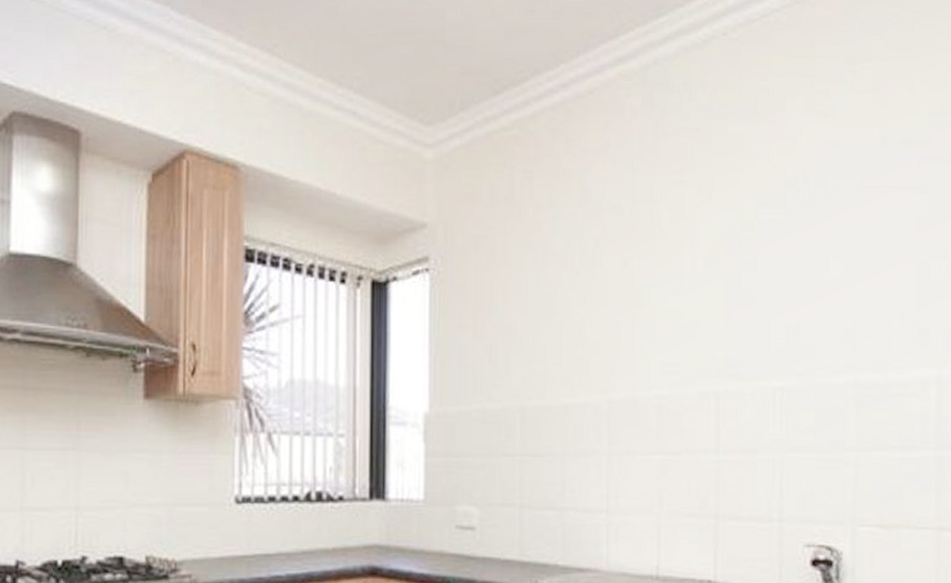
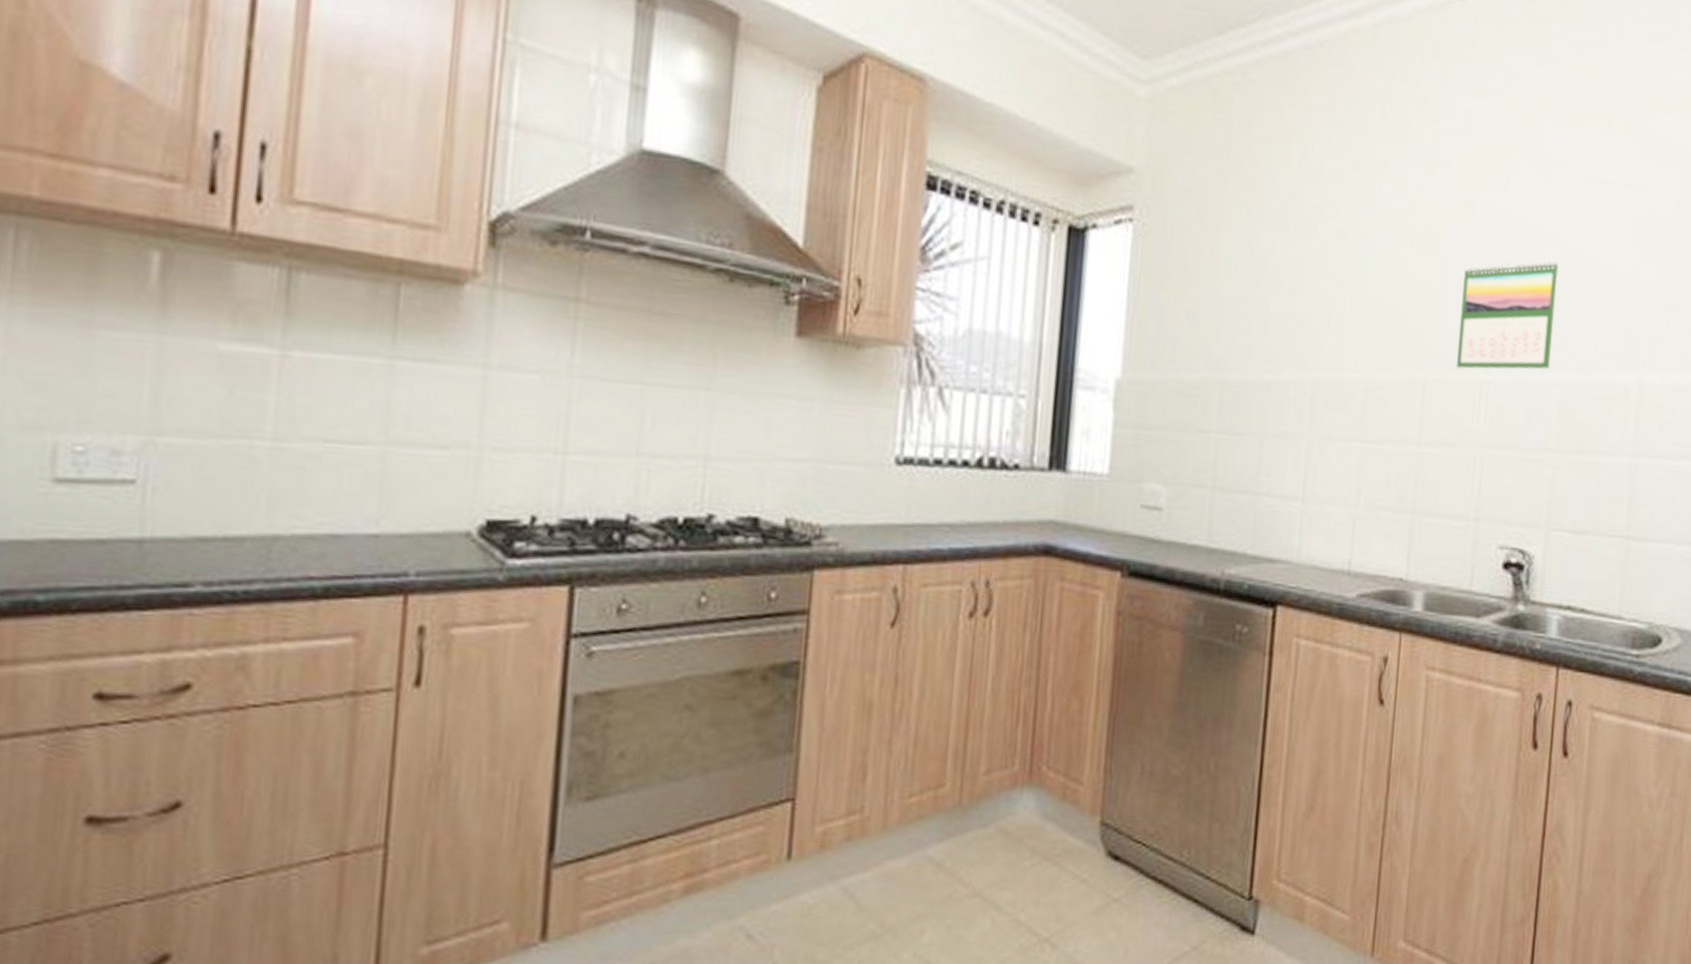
calendar: none [747,268,845,378] -> present [1456,261,1560,370]

